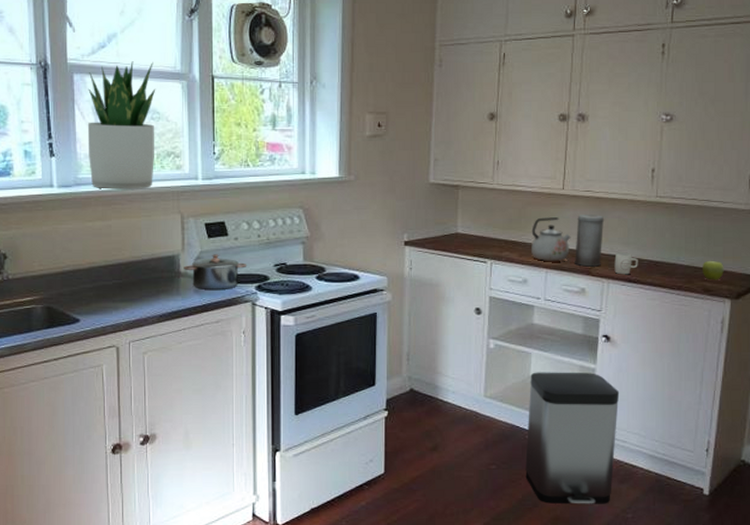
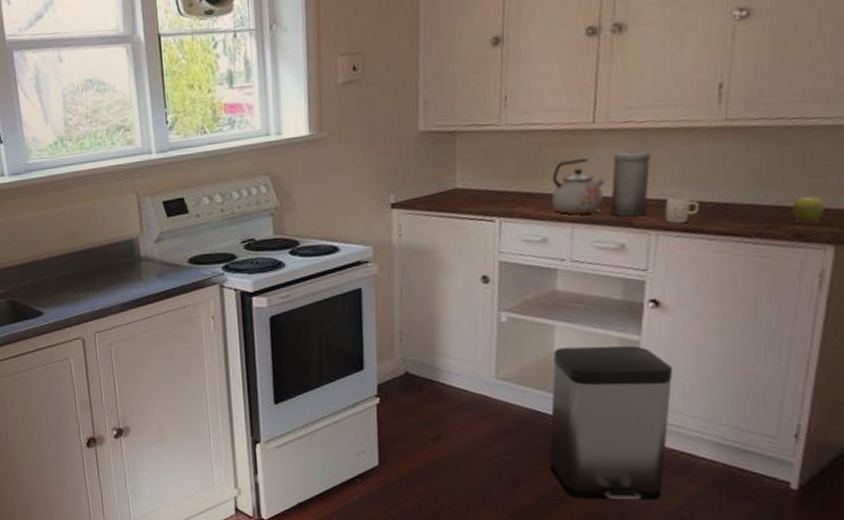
planter: present [87,61,156,189] -> none [28,27,105,174]
cooking pot: present [184,254,247,290] -> none [144,234,212,274]

